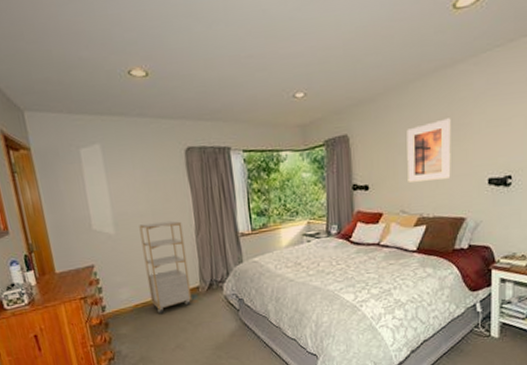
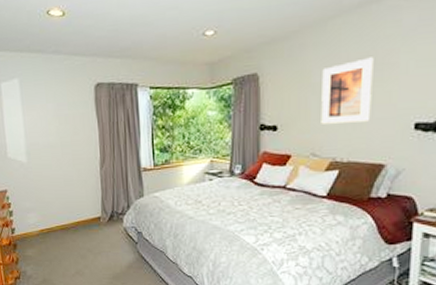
shelving unit: present [139,220,192,313] -> none [48,152,93,240]

